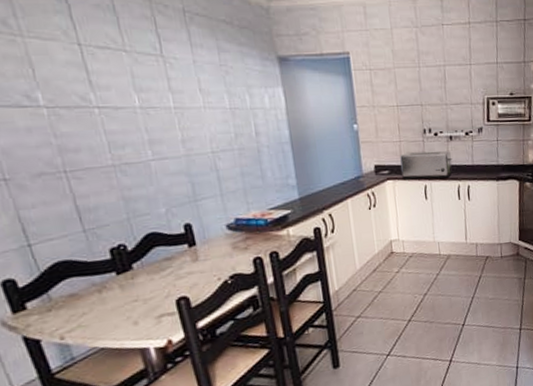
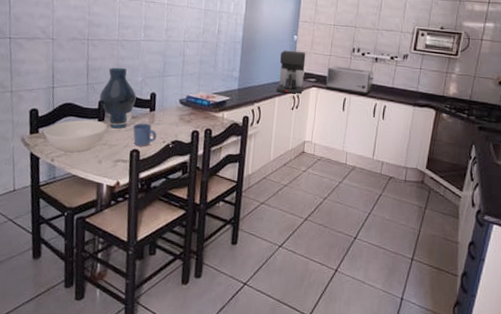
bowl: none [34,274,134,324] -> present [43,120,108,153]
vase: none [107,200,167,279] -> present [99,67,136,129]
mug: none [170,262,208,293] -> present [133,123,157,147]
coffee maker: none [342,141,378,194] -> present [276,50,306,95]

